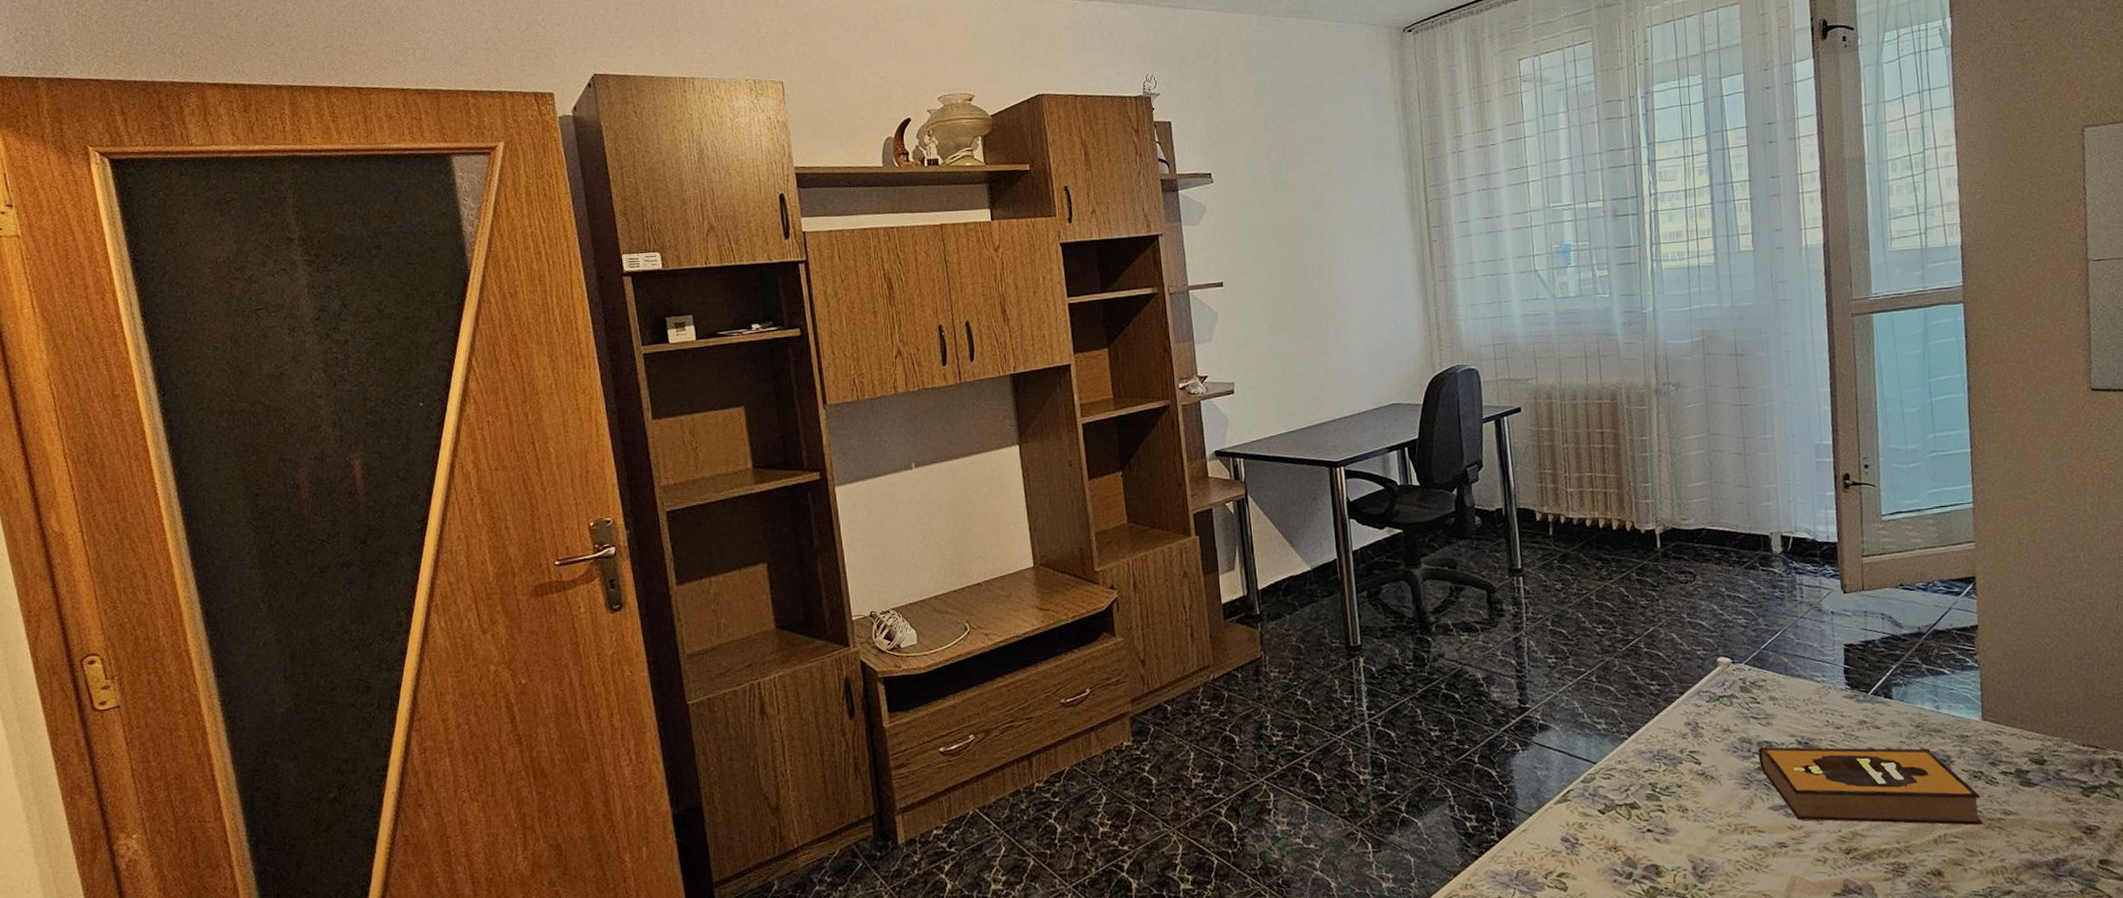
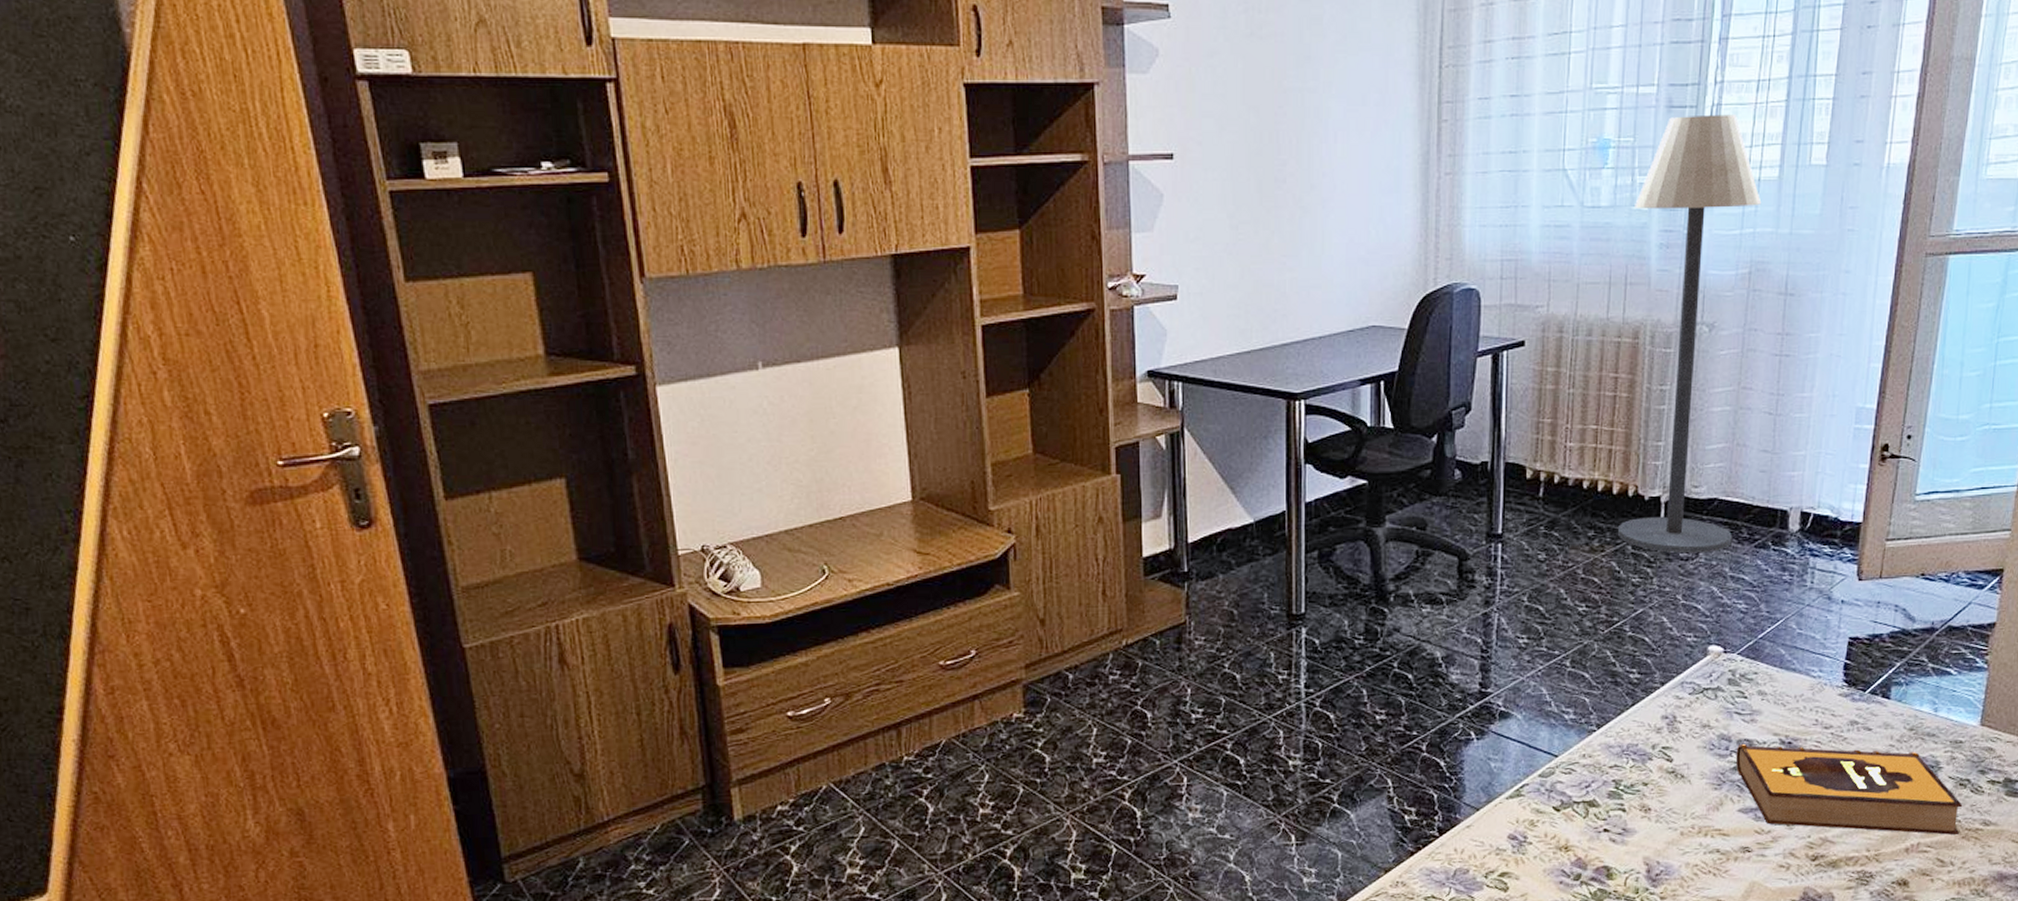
floor lamp: none [1598,217,1724,578] -> present [1618,114,1762,554]

